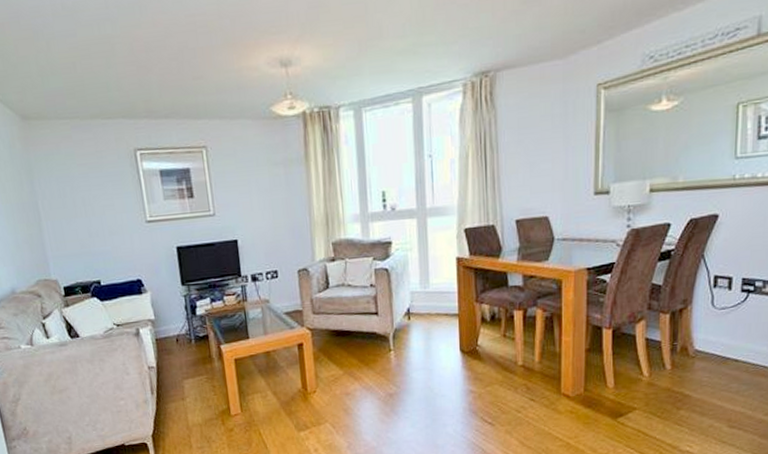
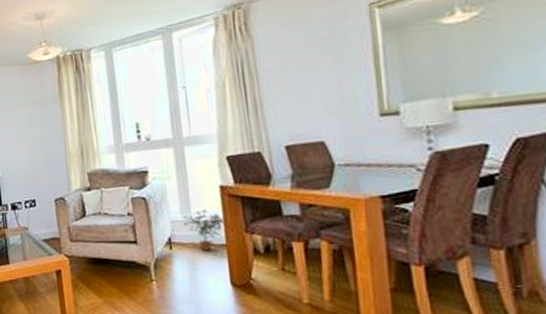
potted plant: none [421,280,460,320] -> present [183,209,226,251]

